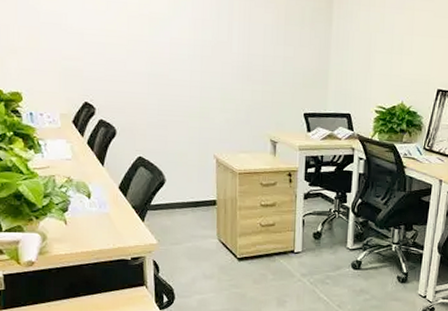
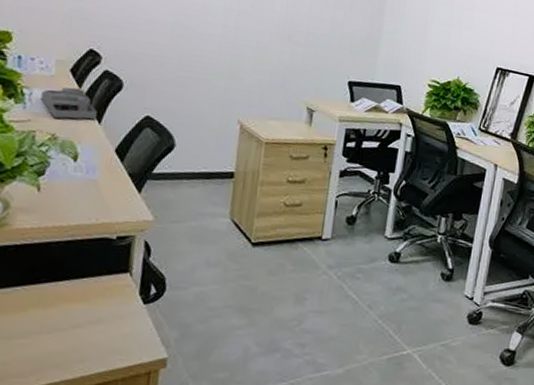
desk organizer: none [54,136,99,164] -> present [40,87,97,120]

